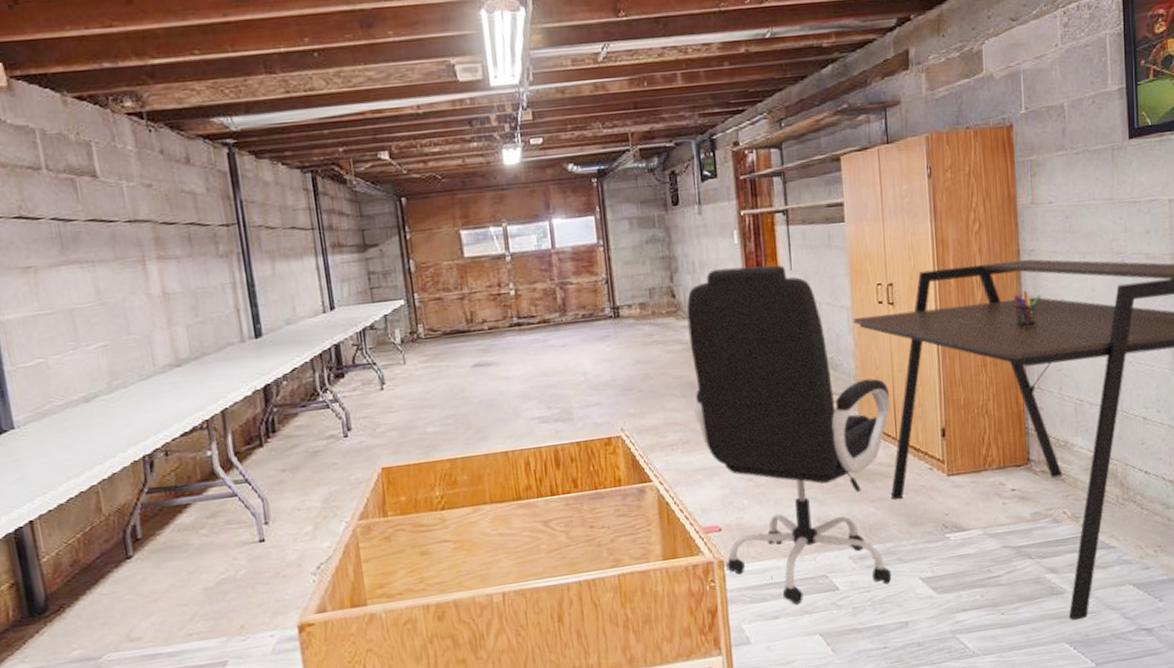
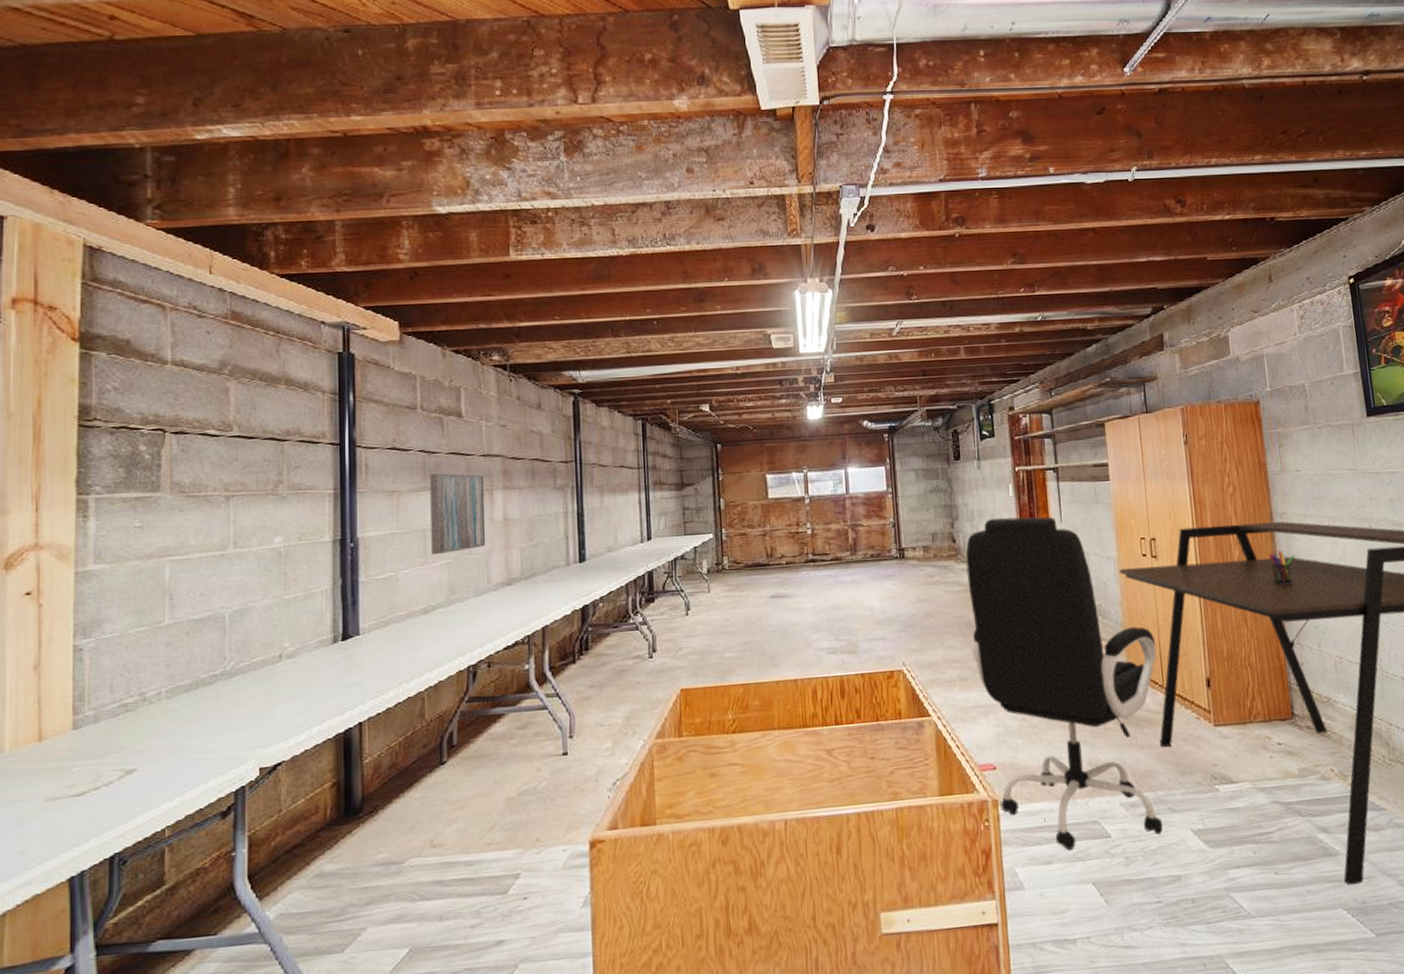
wall art: none [68,243,146,338] -> present [430,473,486,555]

